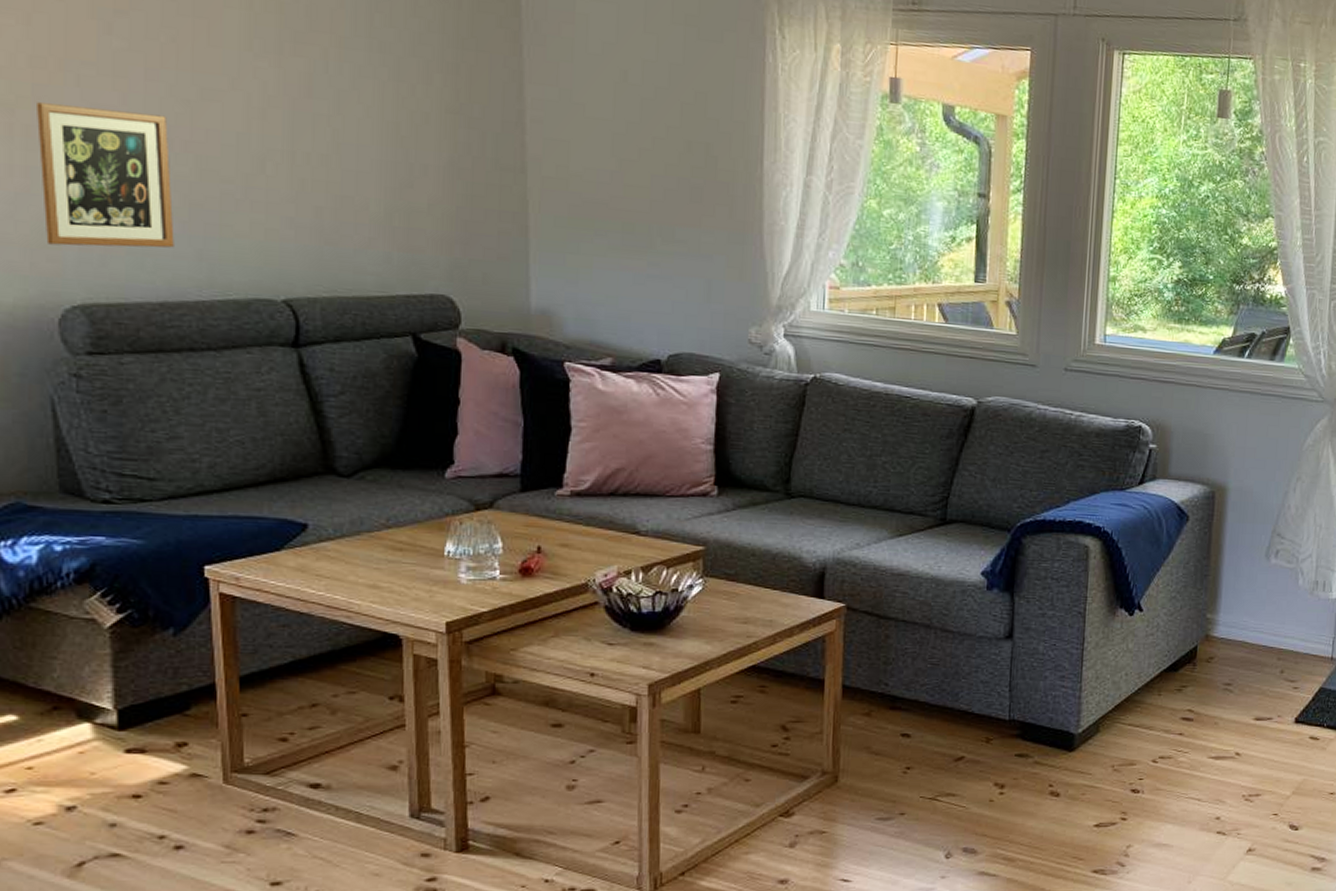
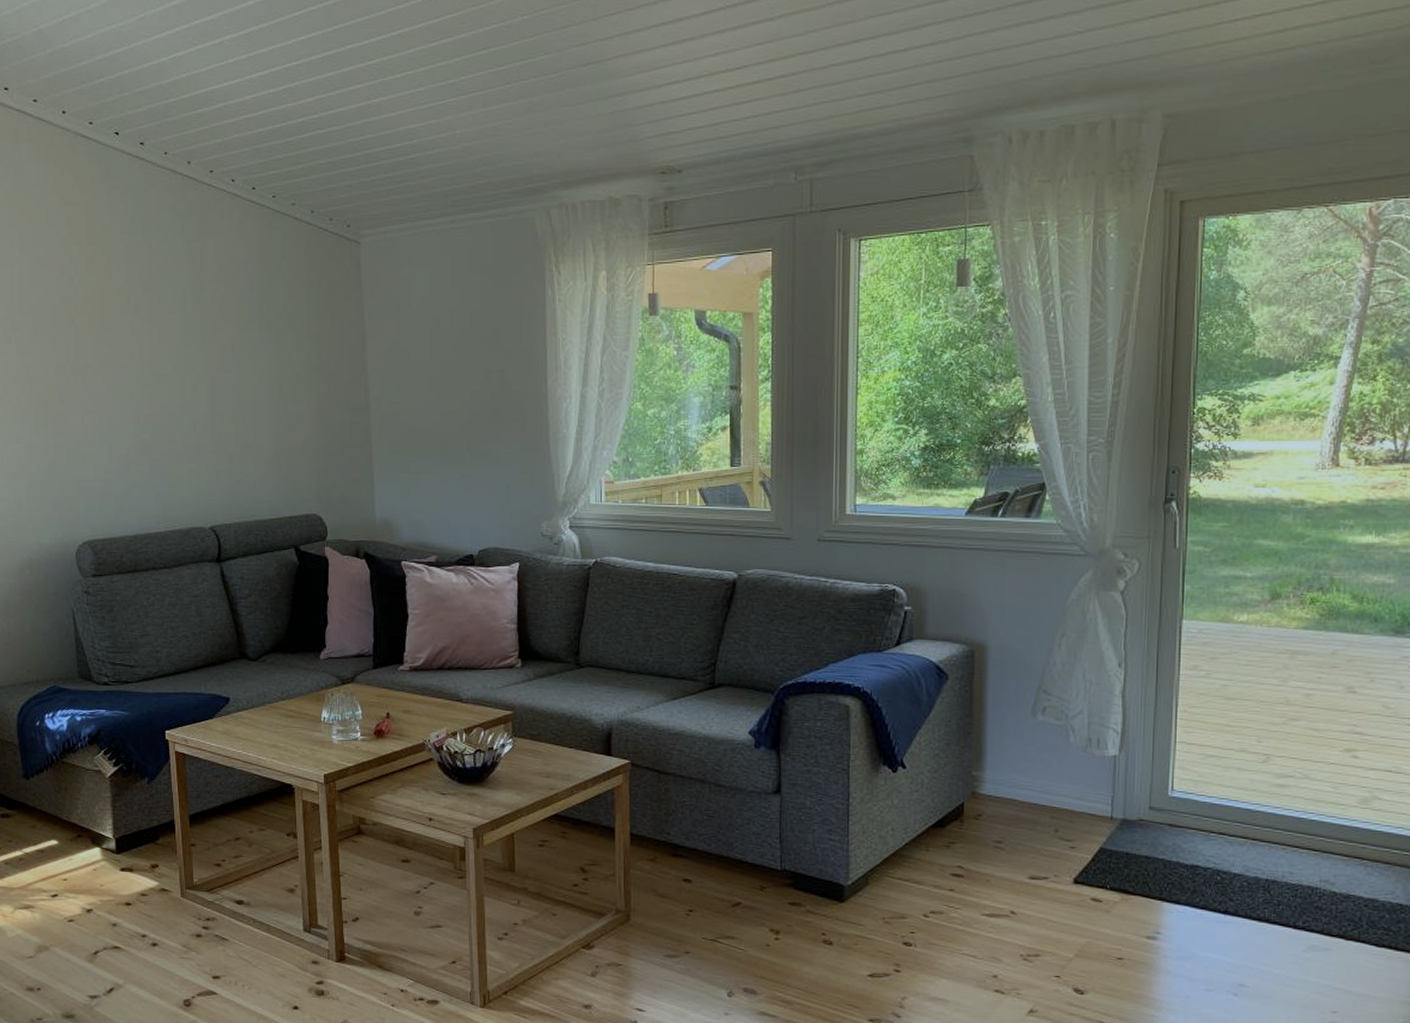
picture frame: present [37,102,175,248] -> none [61,398,142,499]

